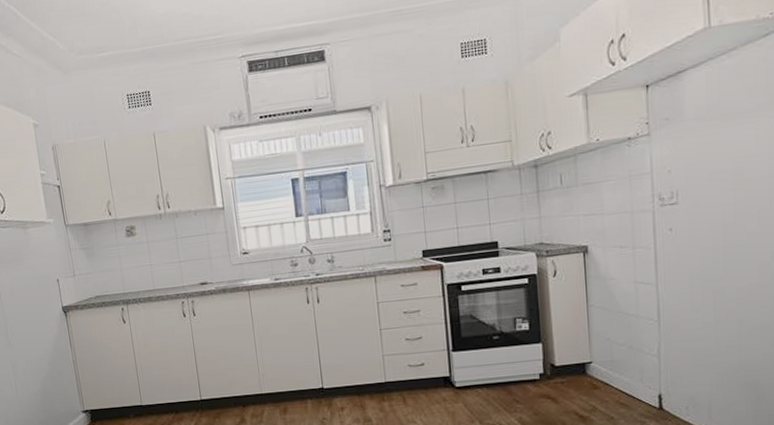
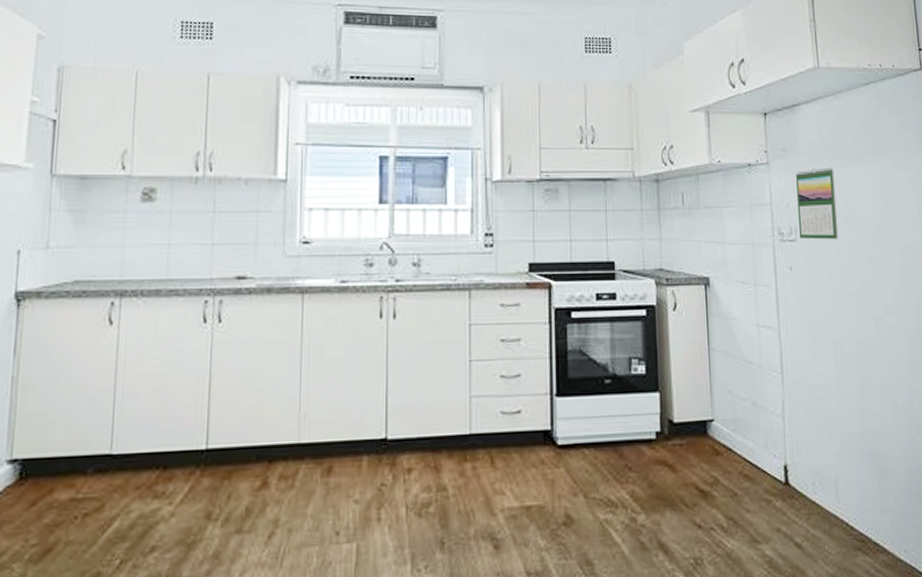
calendar: none [679,128,724,201] -> present [796,167,838,240]

